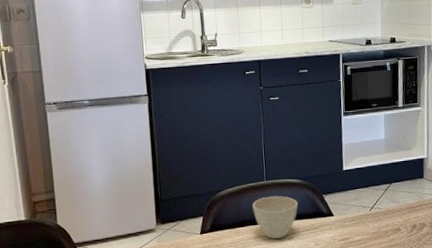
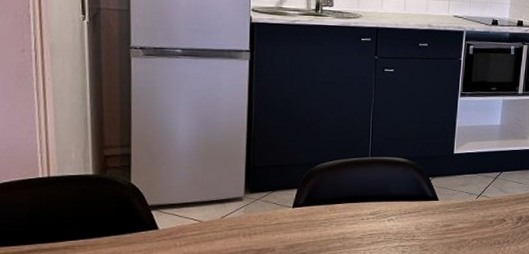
cup: present [252,196,298,239] -> none [353,173,402,219]

